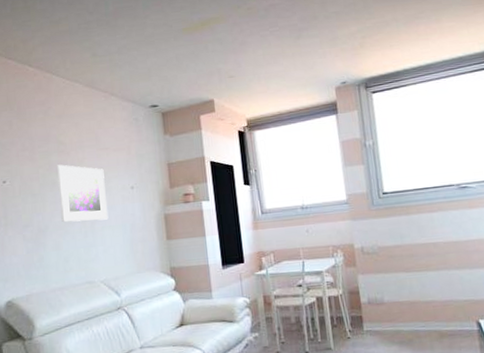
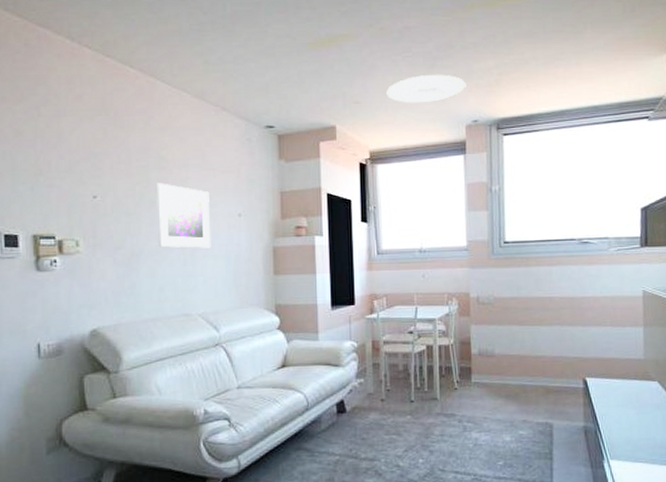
ceiling light: none [258,43,332,73] -> present [386,74,466,103]

